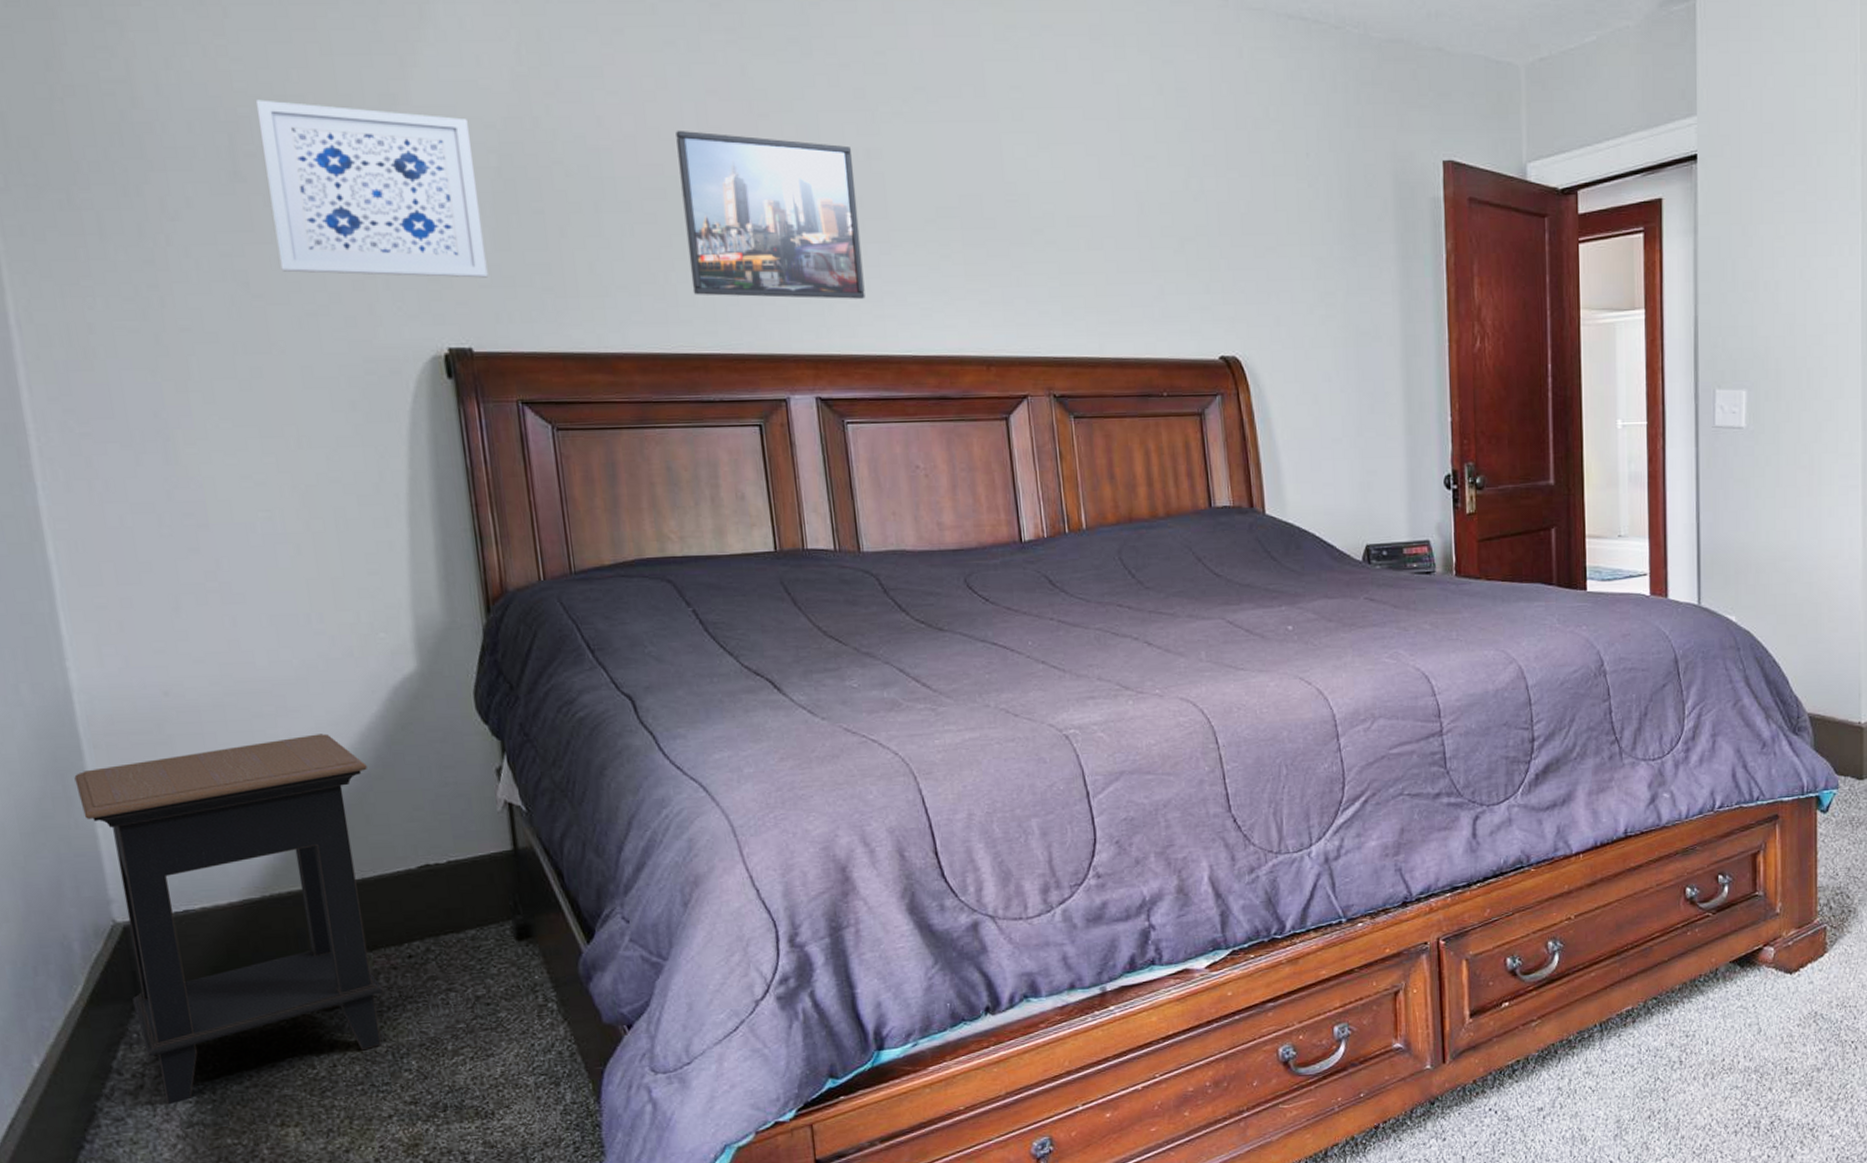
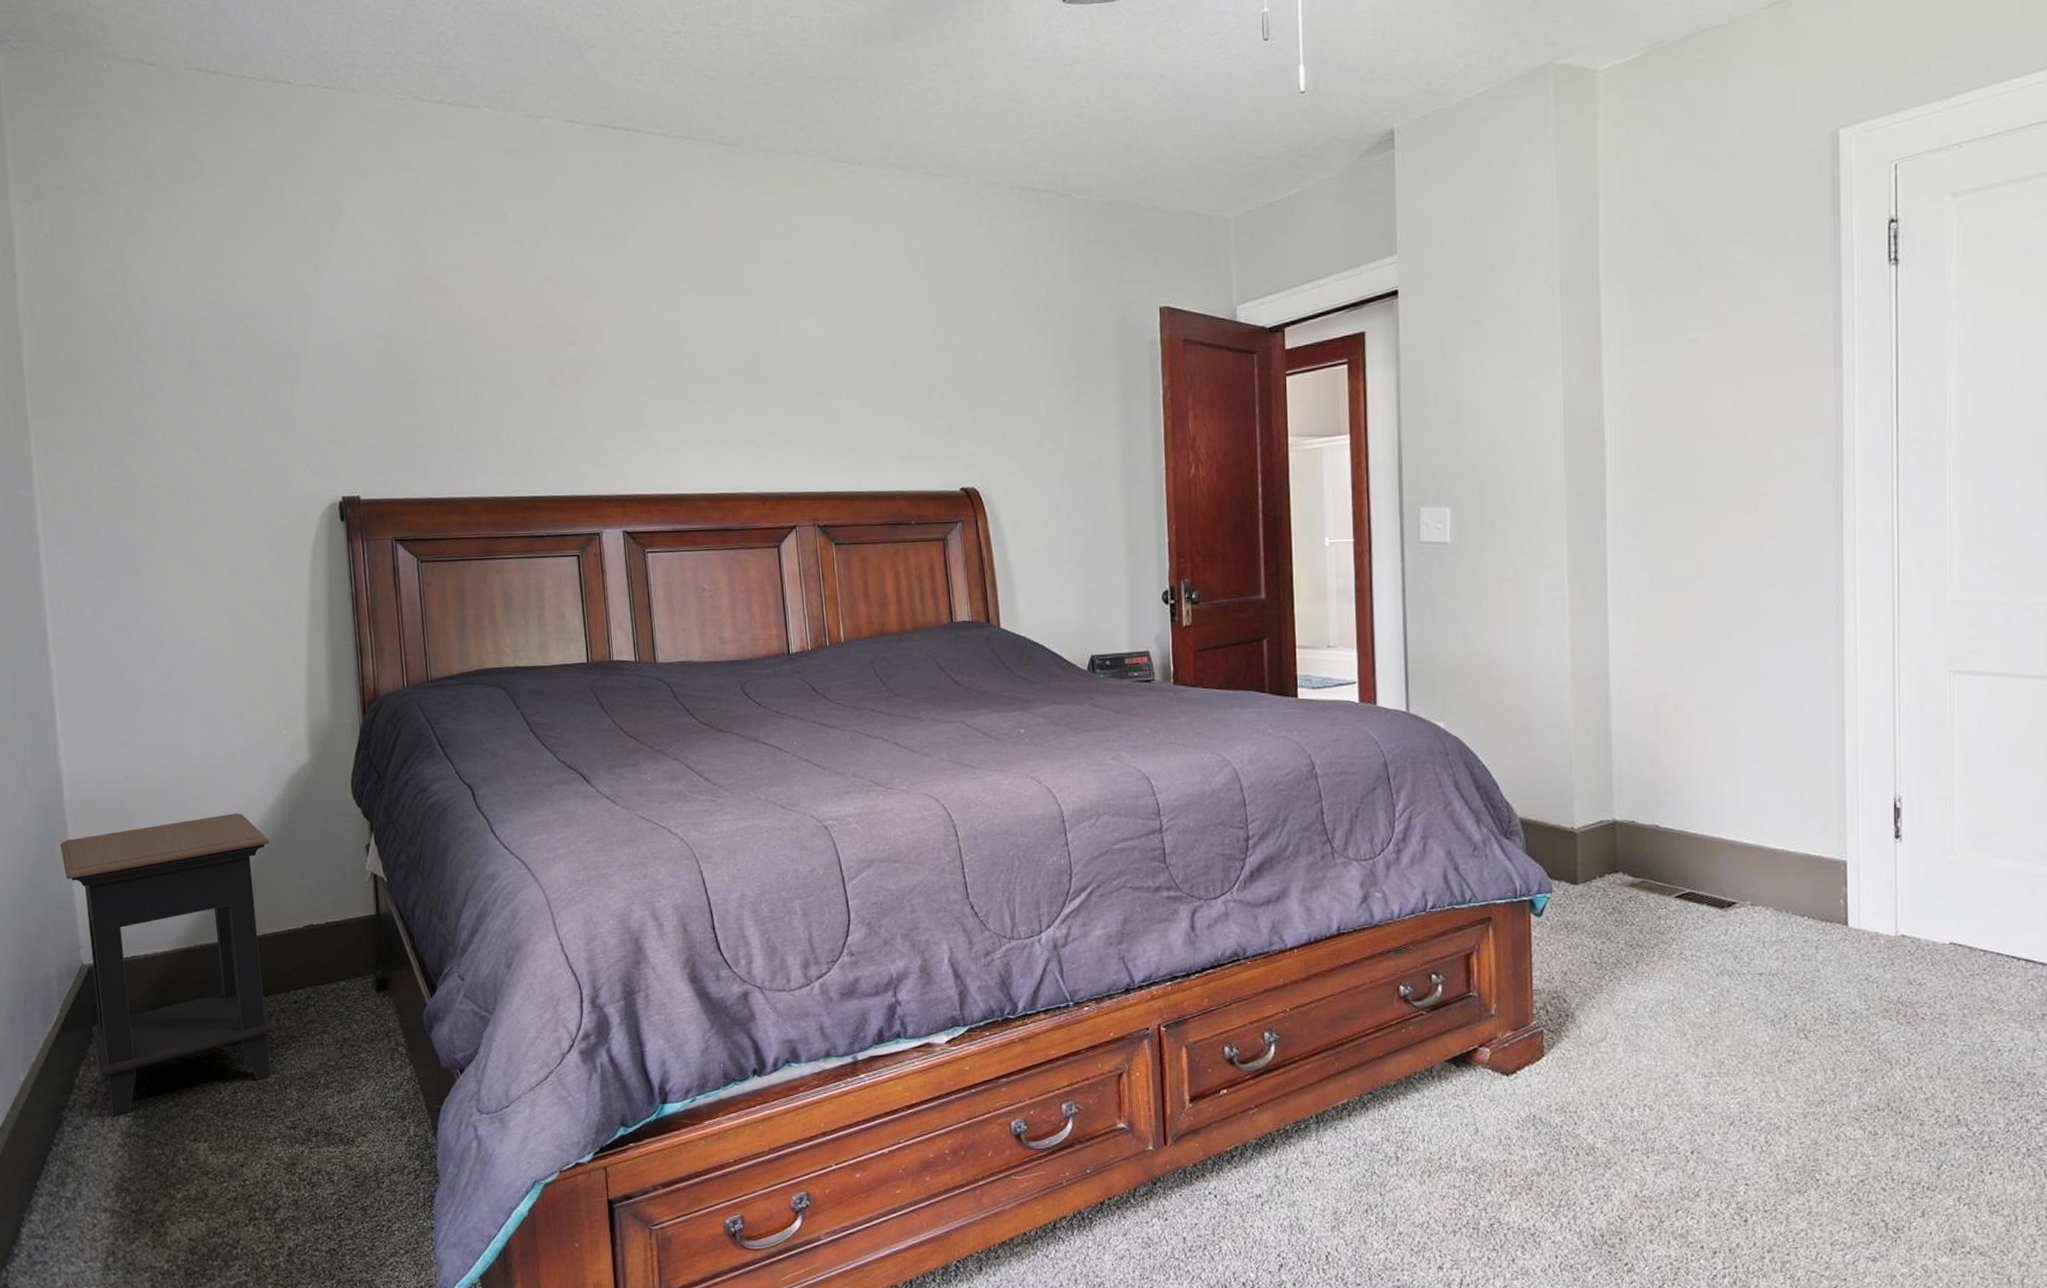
wall art: present [255,99,488,278] -> none [211,304,374,439]
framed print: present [676,131,866,299] -> none [518,312,664,448]

